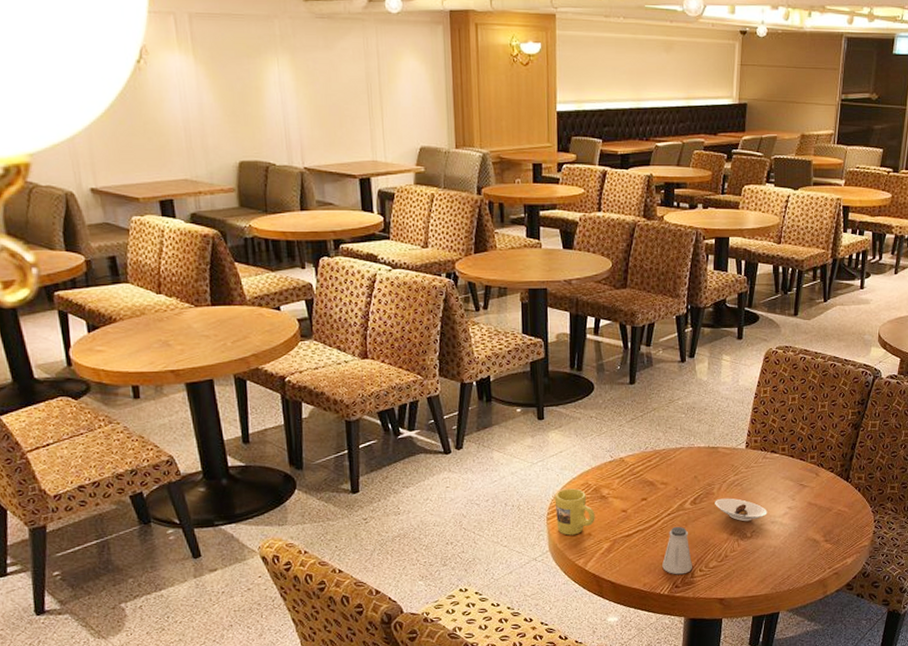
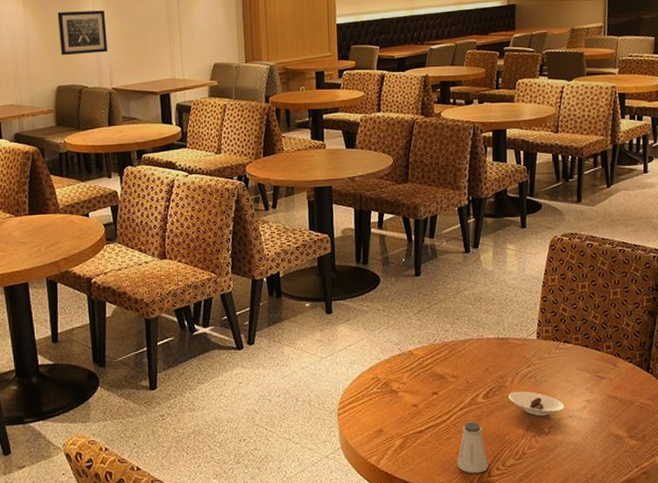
wall art: none [236,74,298,127] -> present [57,10,107,56]
mug: present [554,488,595,536] -> none [344,383,386,432]

